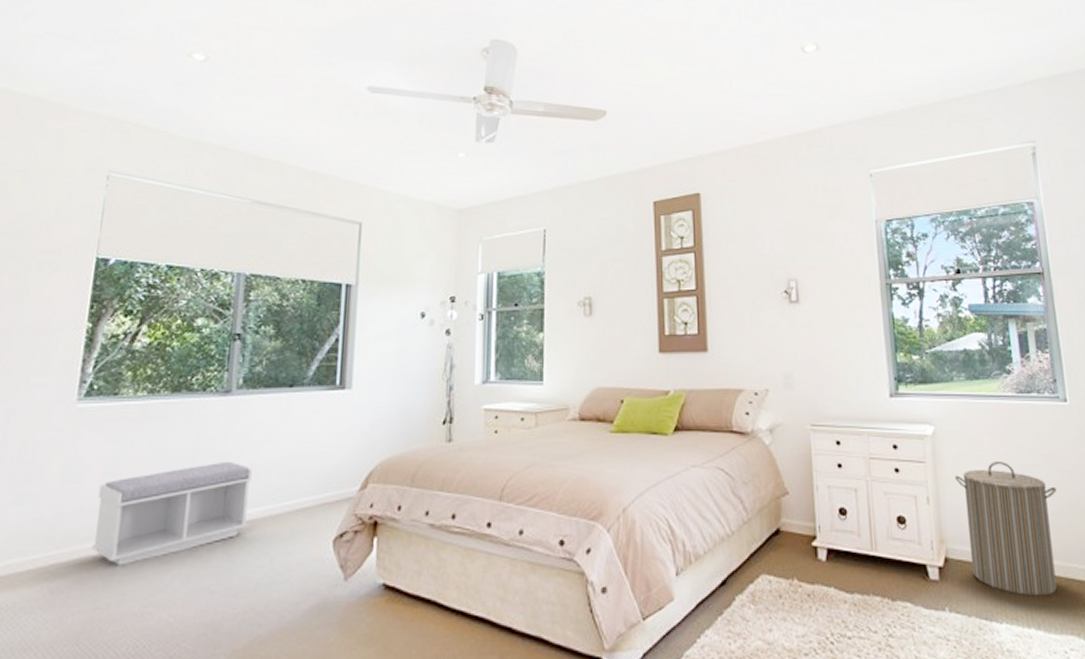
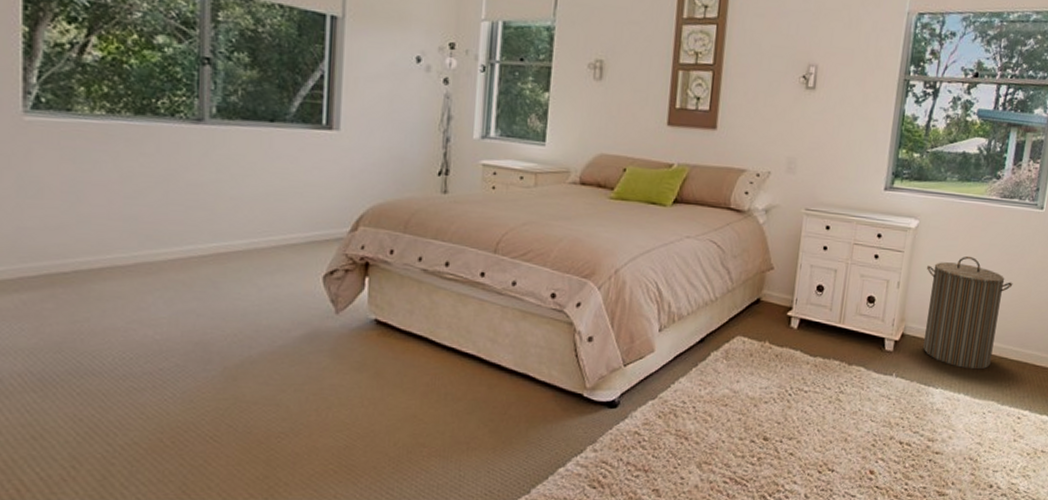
bench: present [91,461,252,566] -> none [61,191,233,284]

